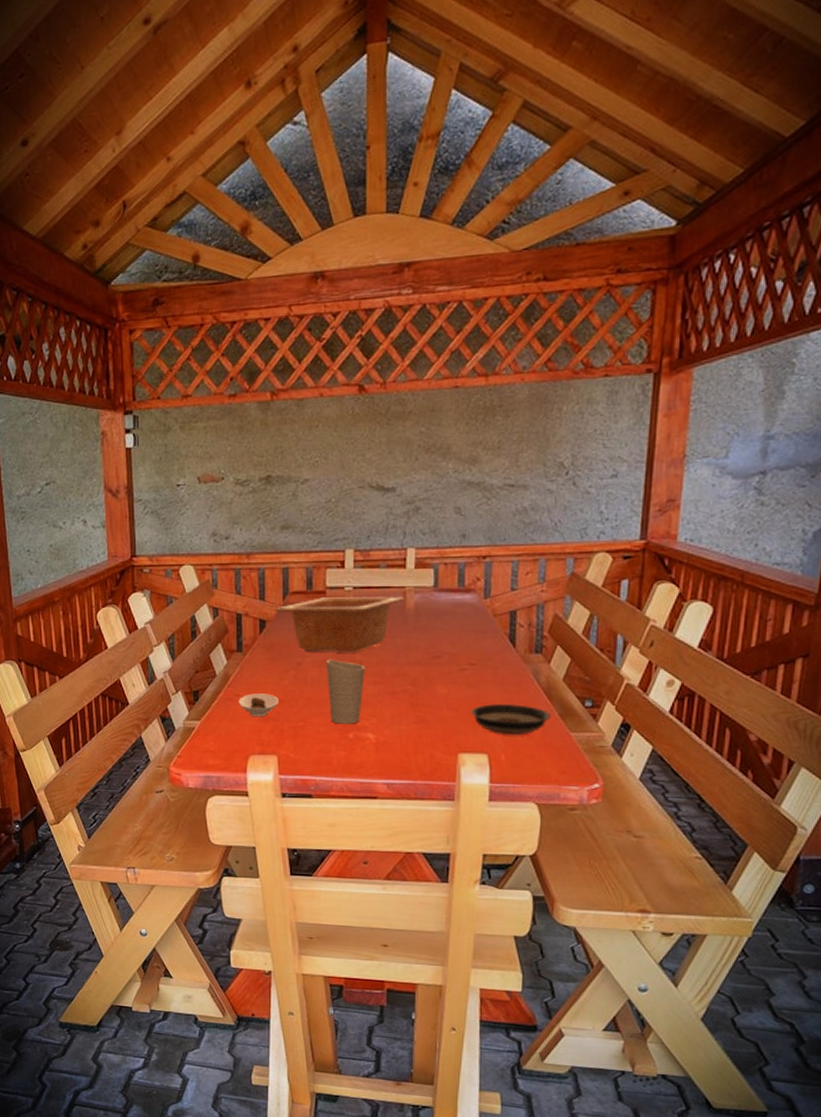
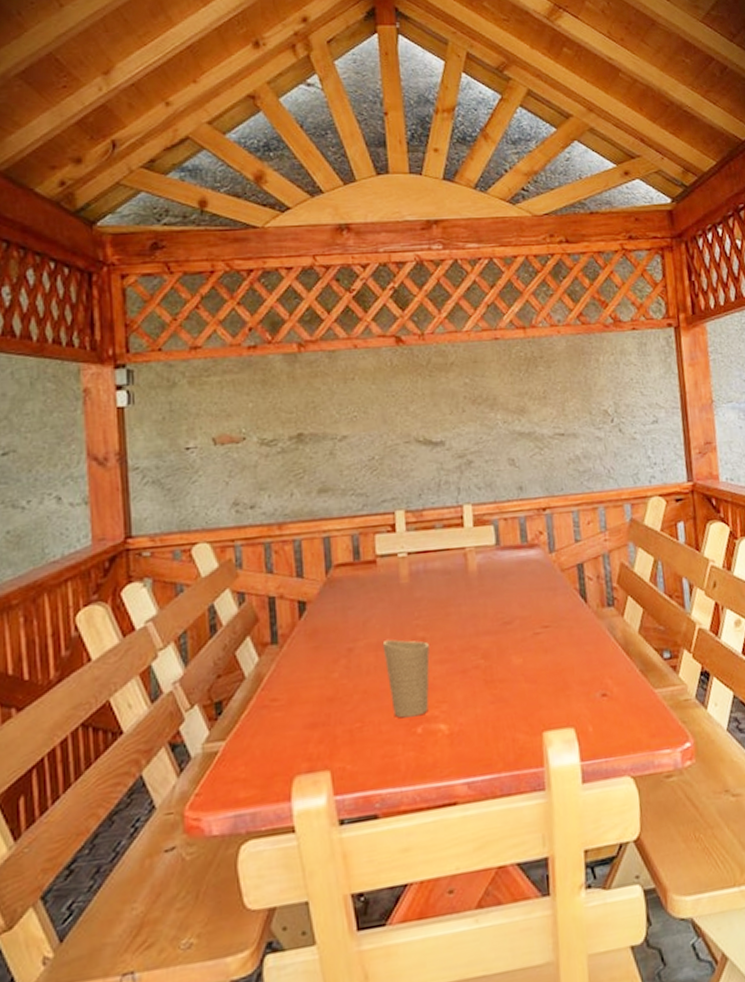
saucer: present [238,693,278,717] -> none [276,692,328,725]
serving bowl: present [274,596,405,652] -> none [316,558,466,633]
saucer: present [470,704,551,736] -> none [550,665,633,702]

